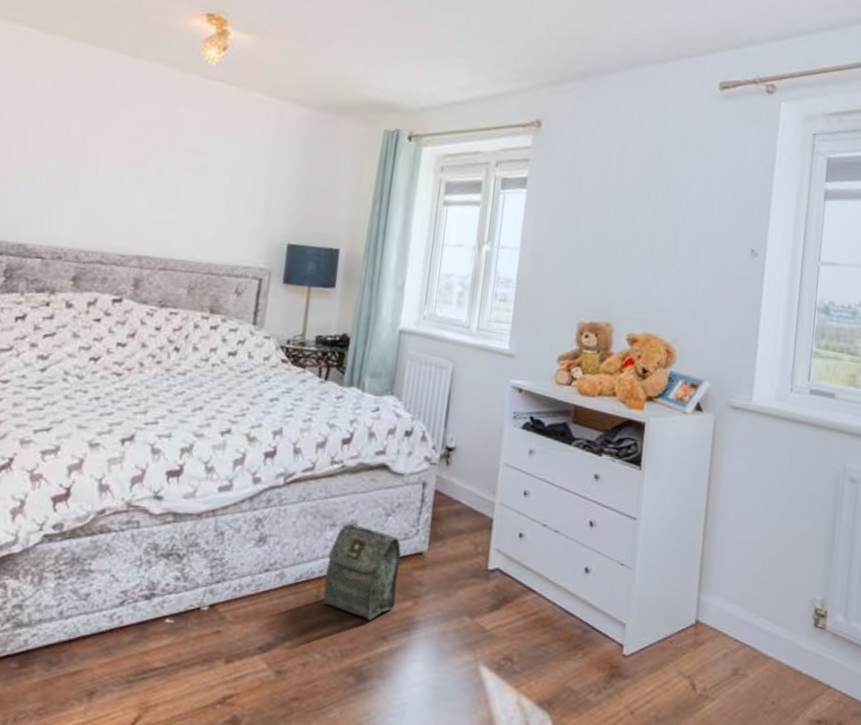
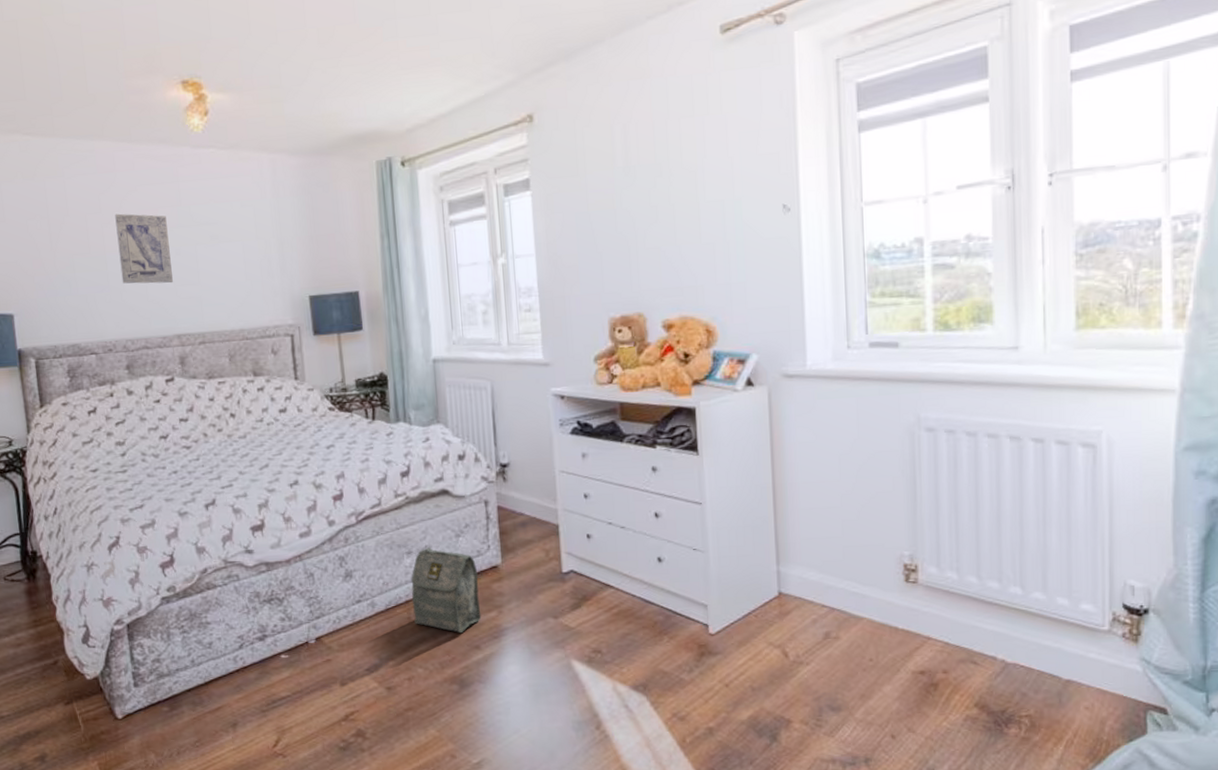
wall art: none [92,123,157,203] -> present [115,213,173,284]

